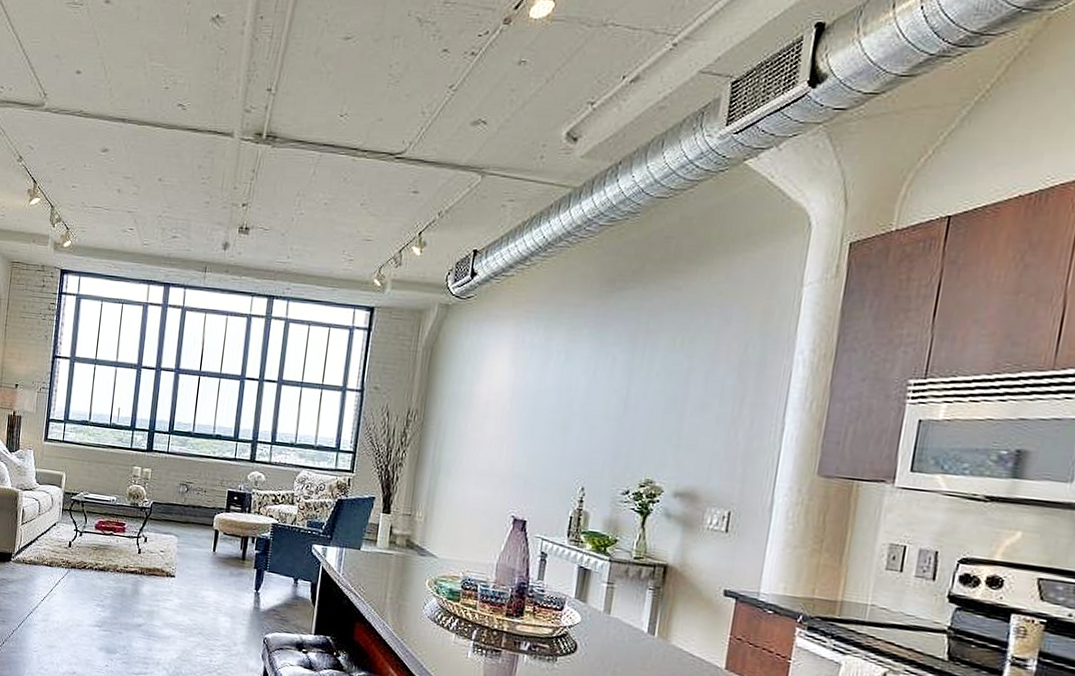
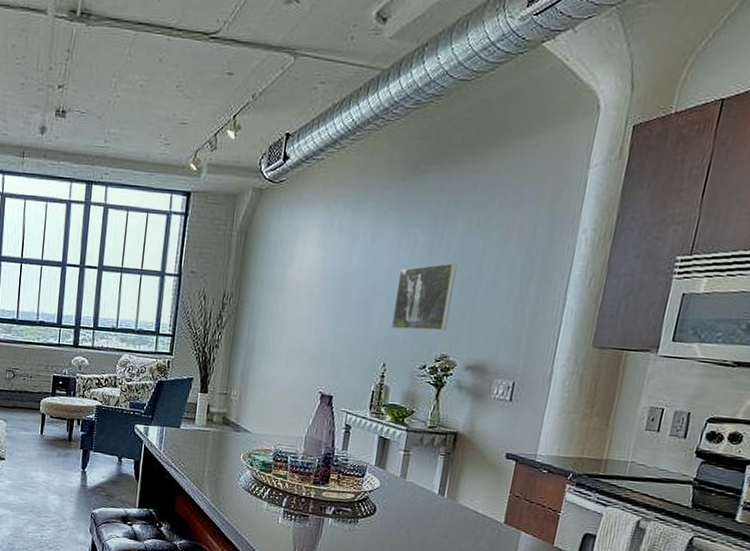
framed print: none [590,382,661,455] -> present [391,263,457,331]

